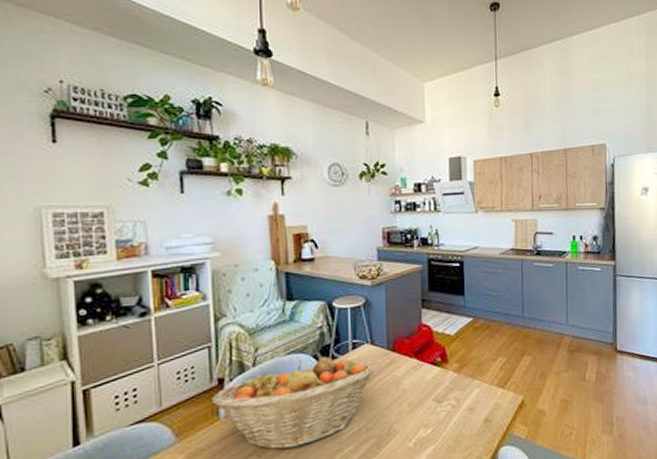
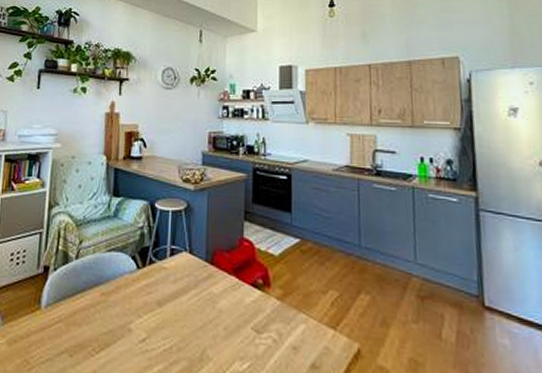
fruit basket: present [212,356,375,450] -> none [36,259,191,356]

